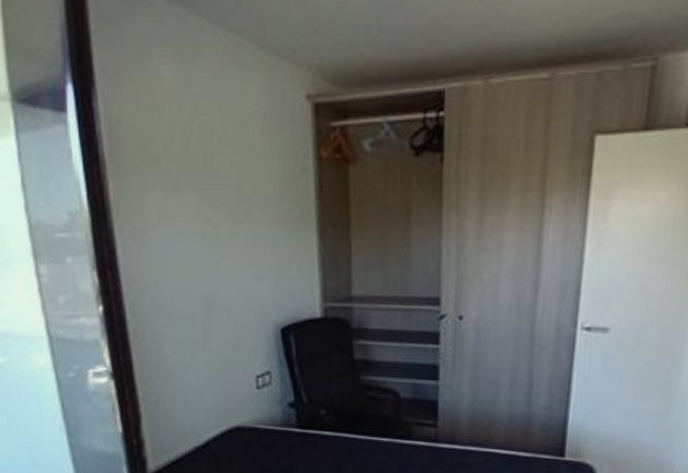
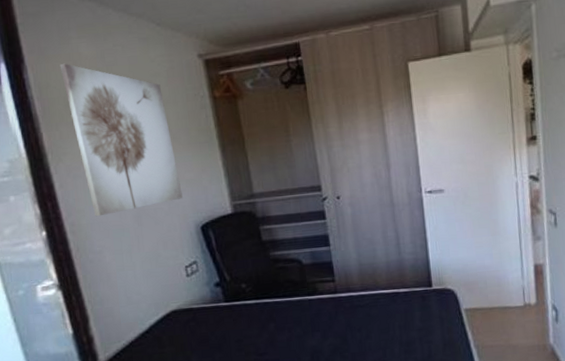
wall art: none [135,91,264,297] -> present [59,63,183,217]

